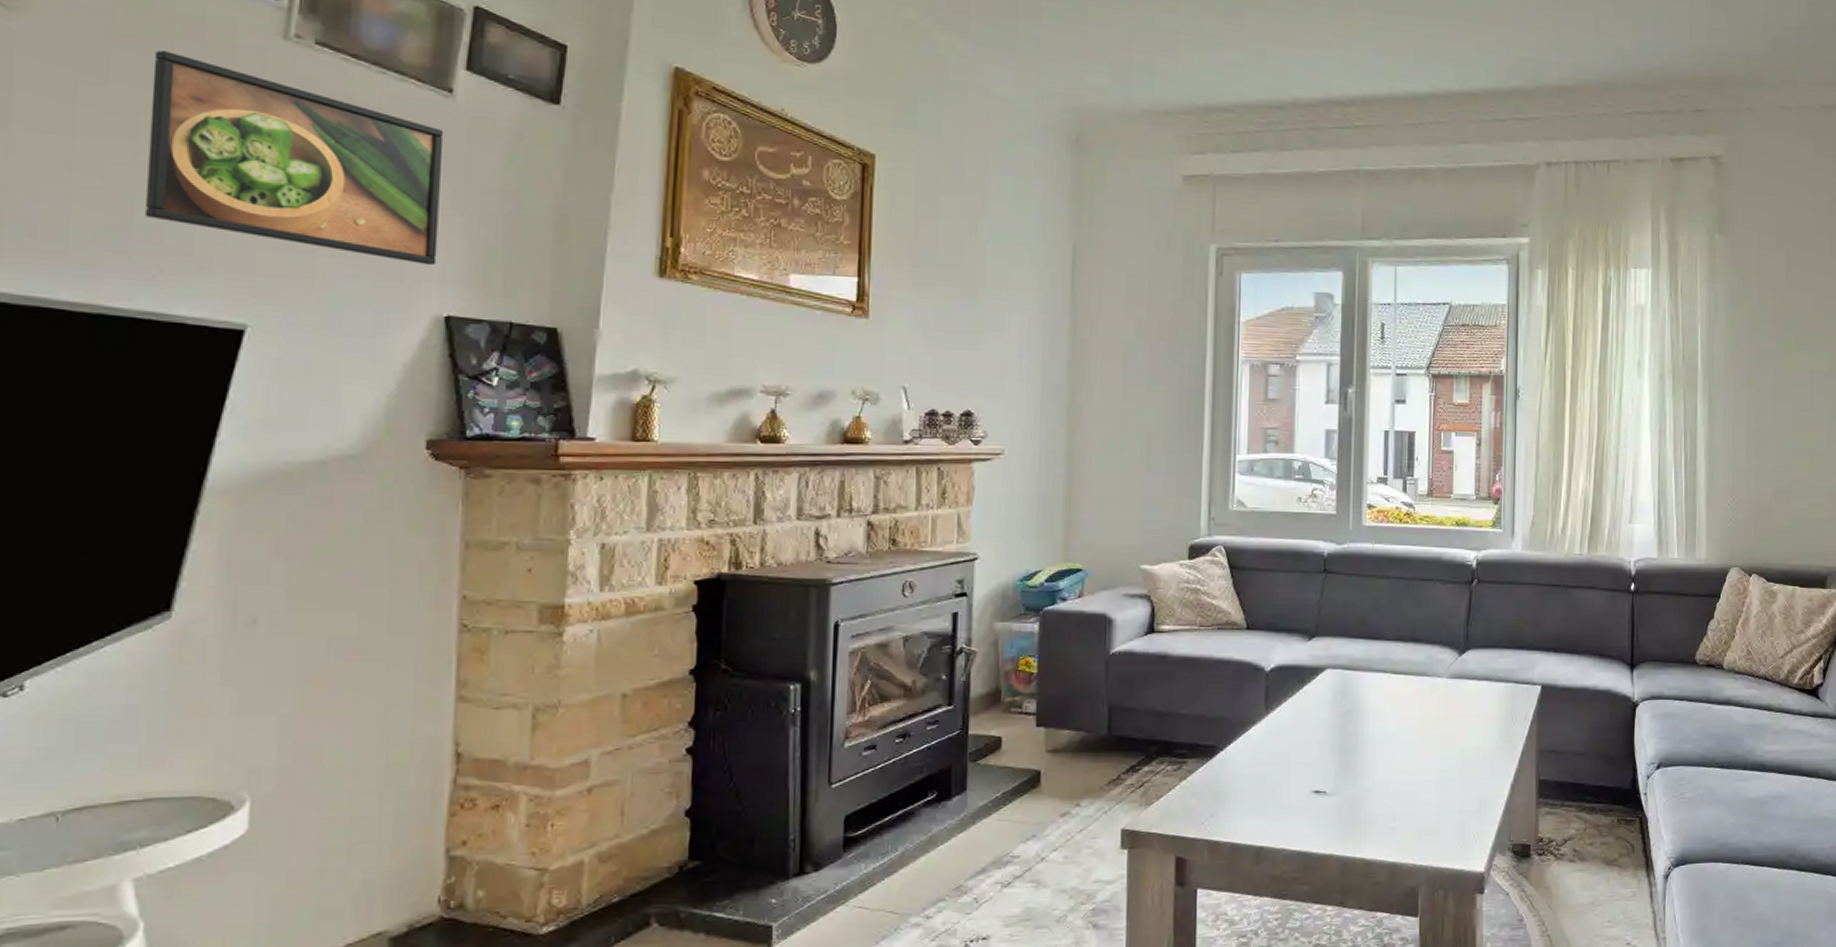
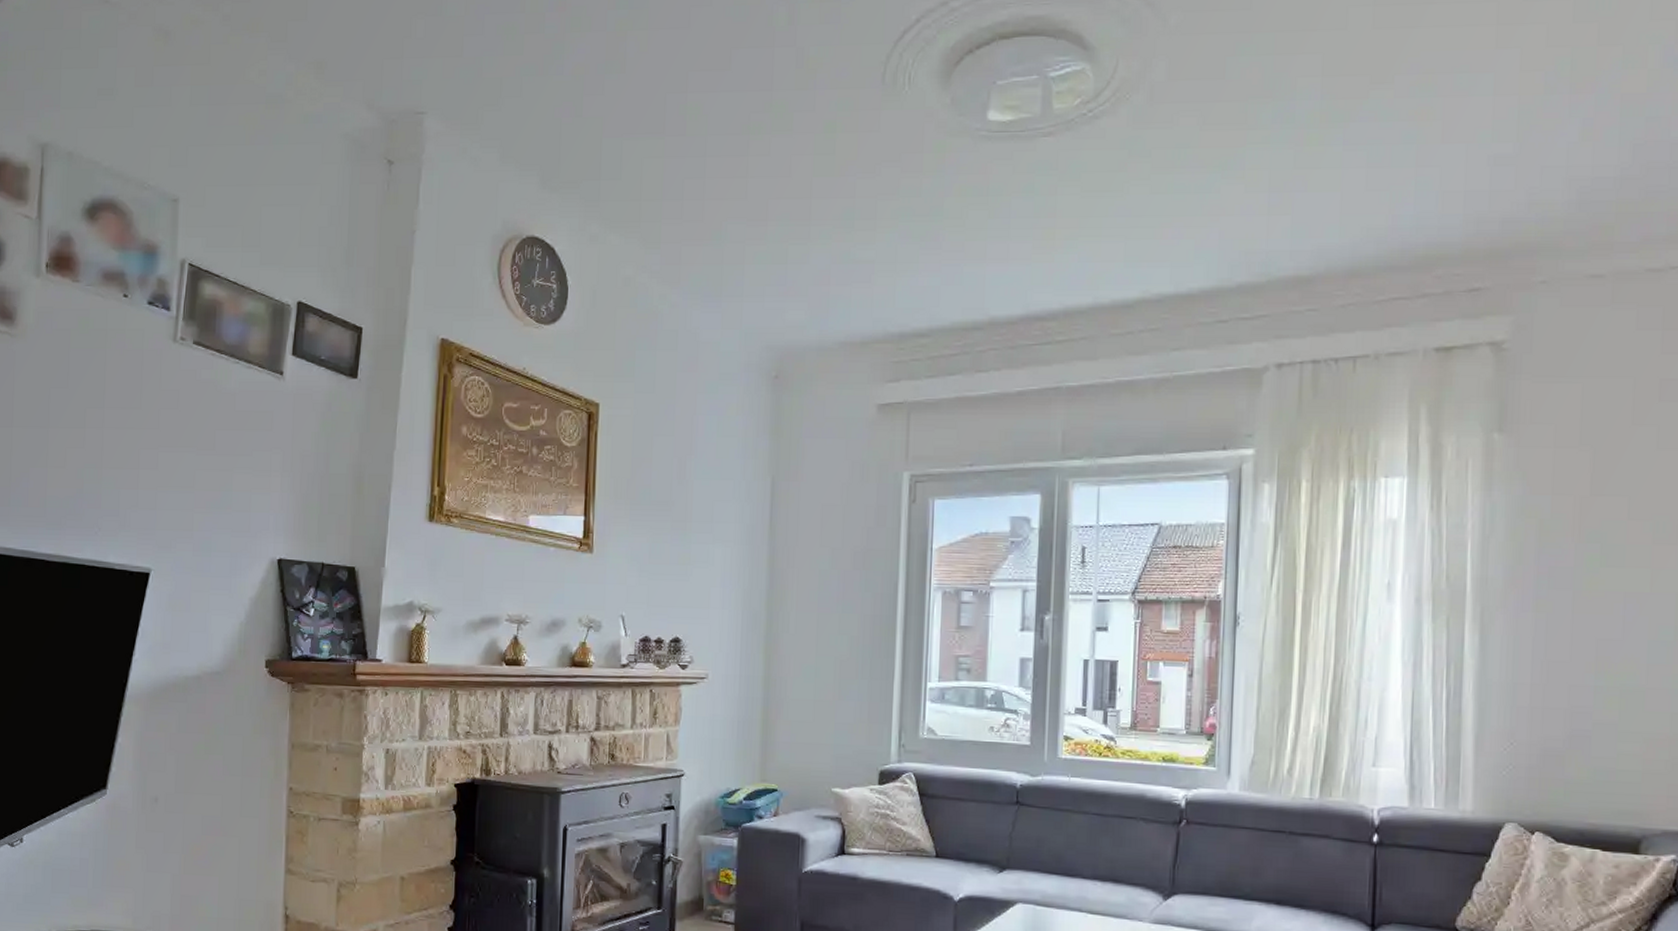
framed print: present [146,50,444,266] -> none [90,358,277,518]

